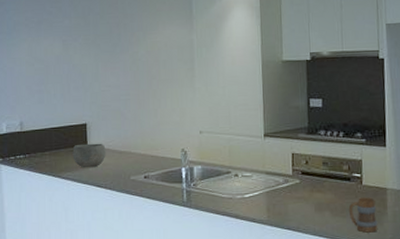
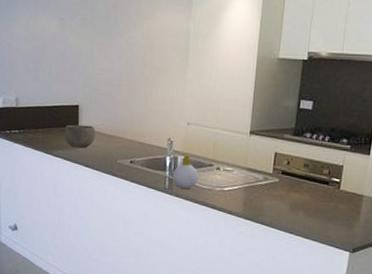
soap bottle: none [190,163,217,201] -> present [173,153,198,190]
mug: present [348,197,378,233] -> none [322,201,350,235]

